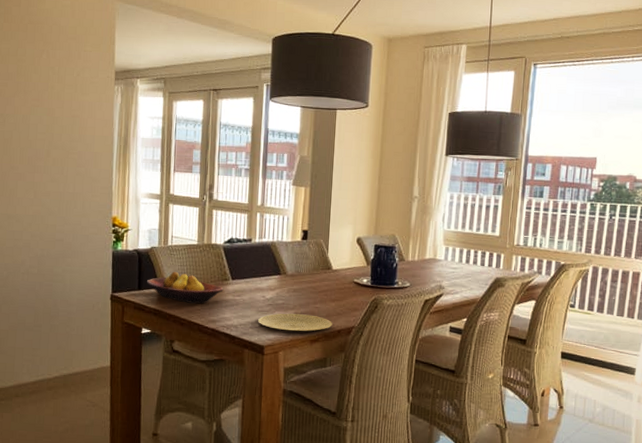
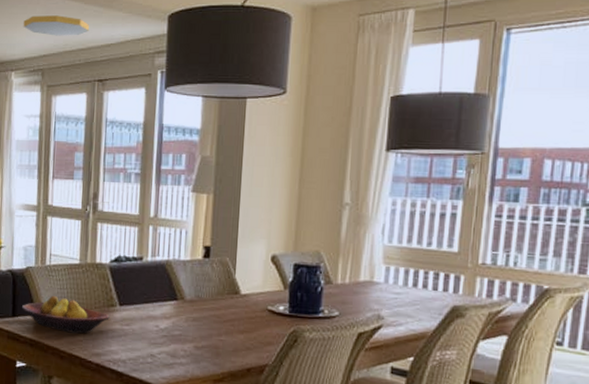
ceiling light: none [147,32,206,51] -> present [23,15,90,36]
plate: present [258,313,333,332] -> none [150,346,241,369]

